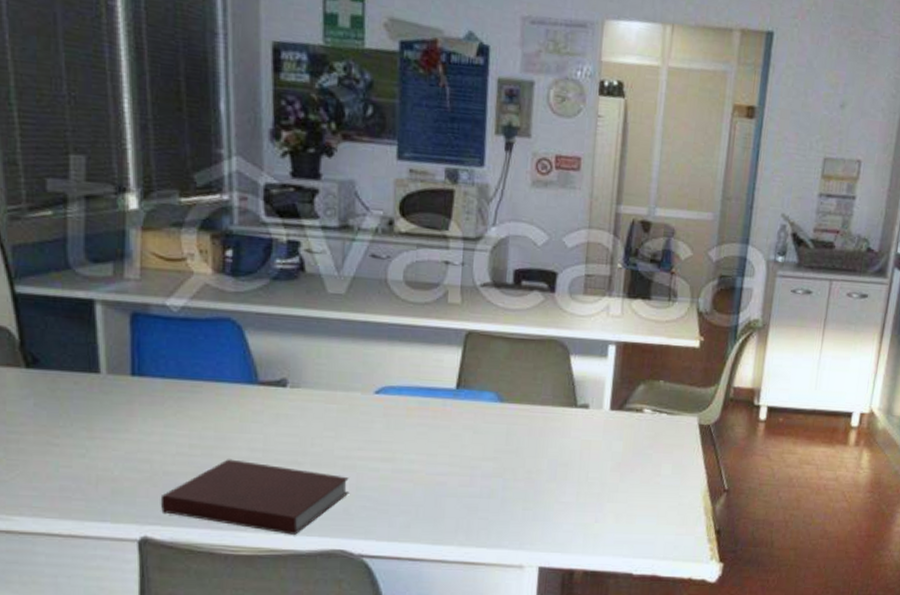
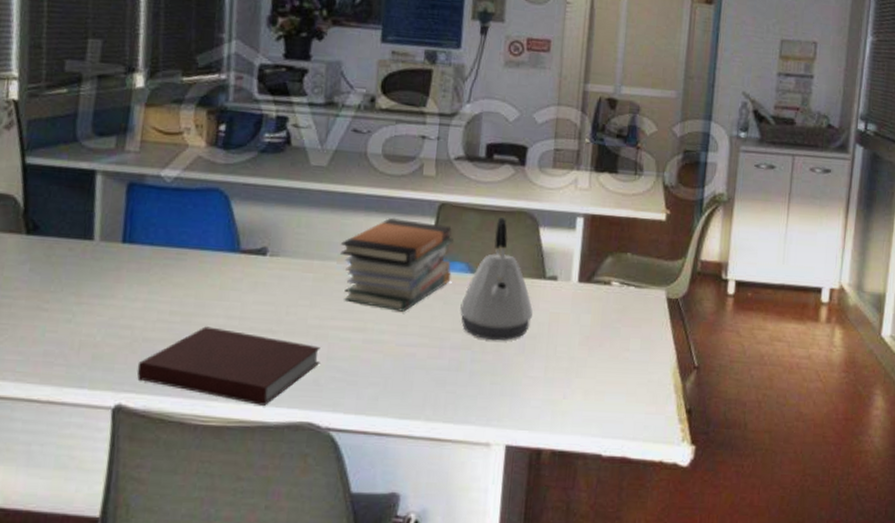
book stack: none [364,346,482,442] -> present [340,217,454,312]
kettle: none [490,346,565,469] -> present [460,217,533,341]

